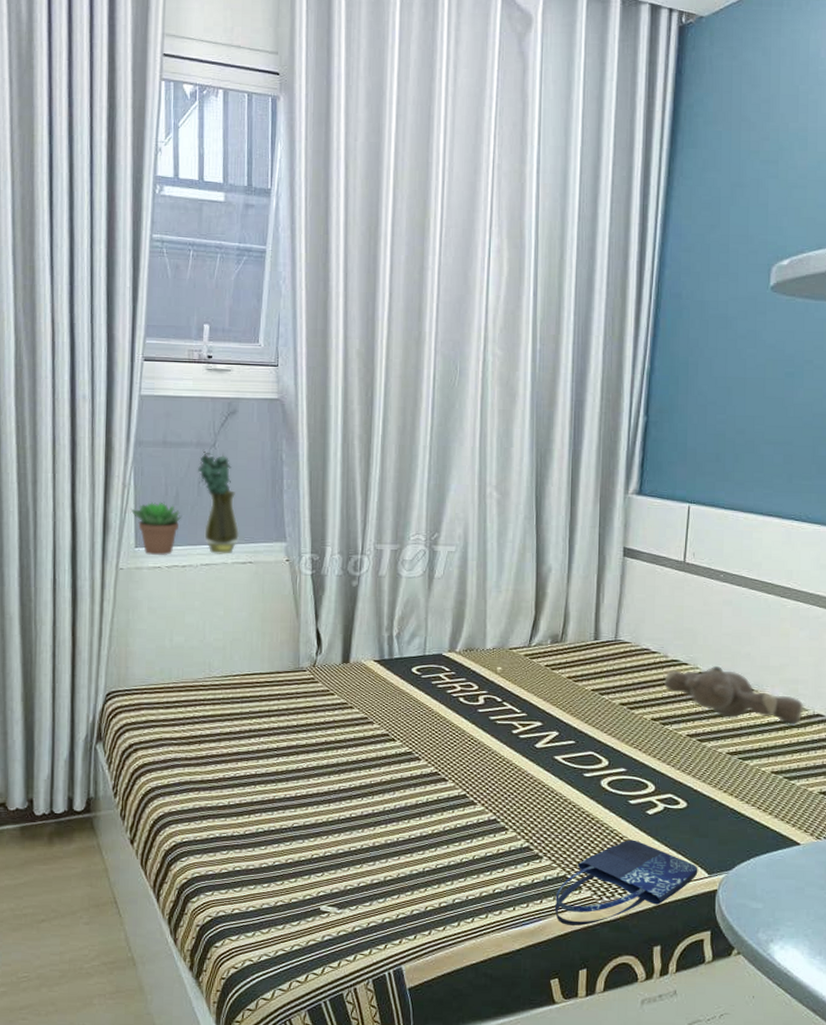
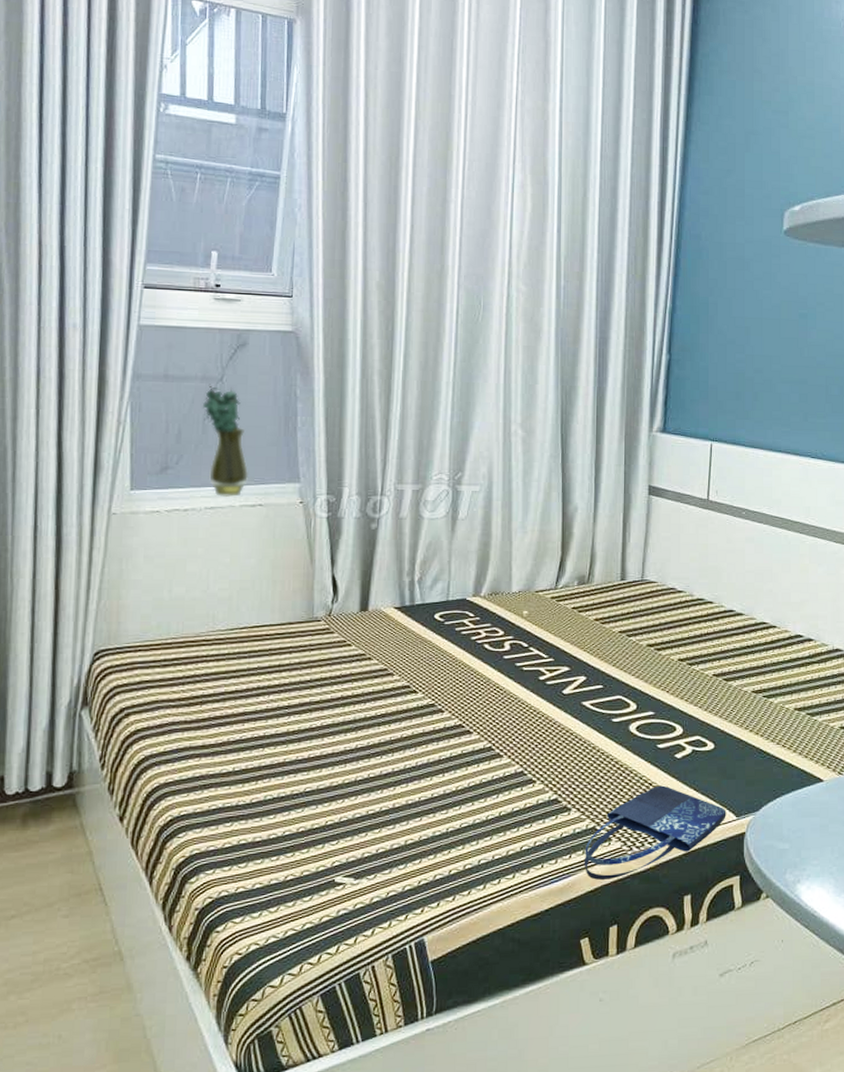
succulent plant: present [130,501,182,556] -> none [126,440,185,500]
stuffed bear: present [664,666,804,724] -> none [690,604,824,660]

